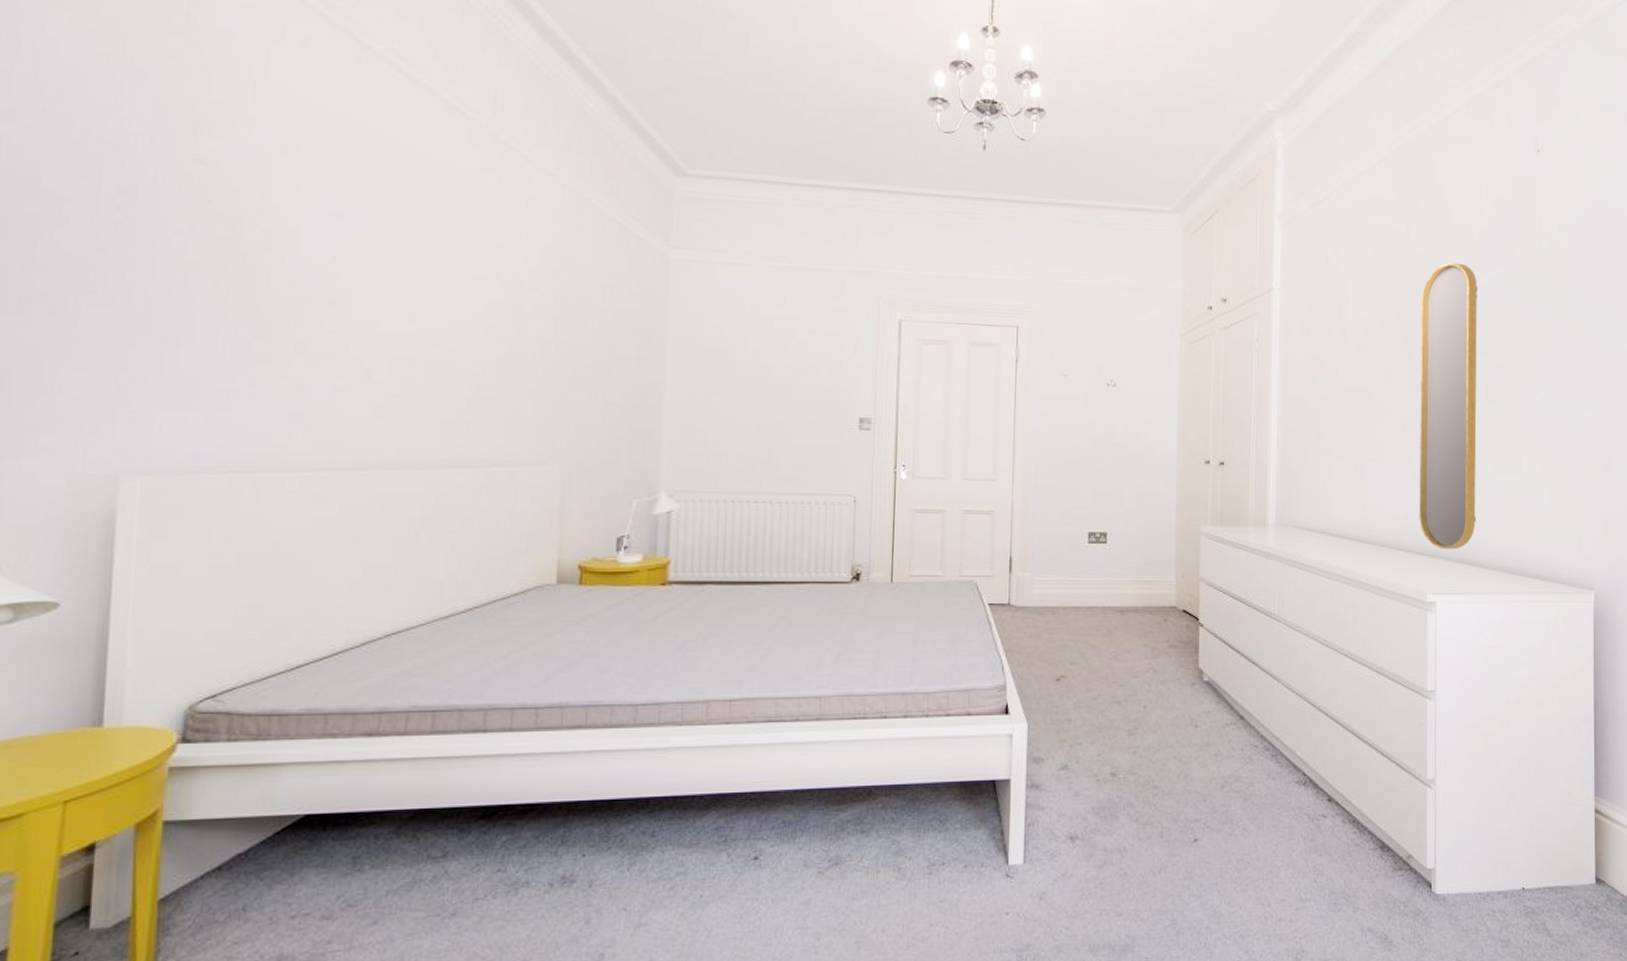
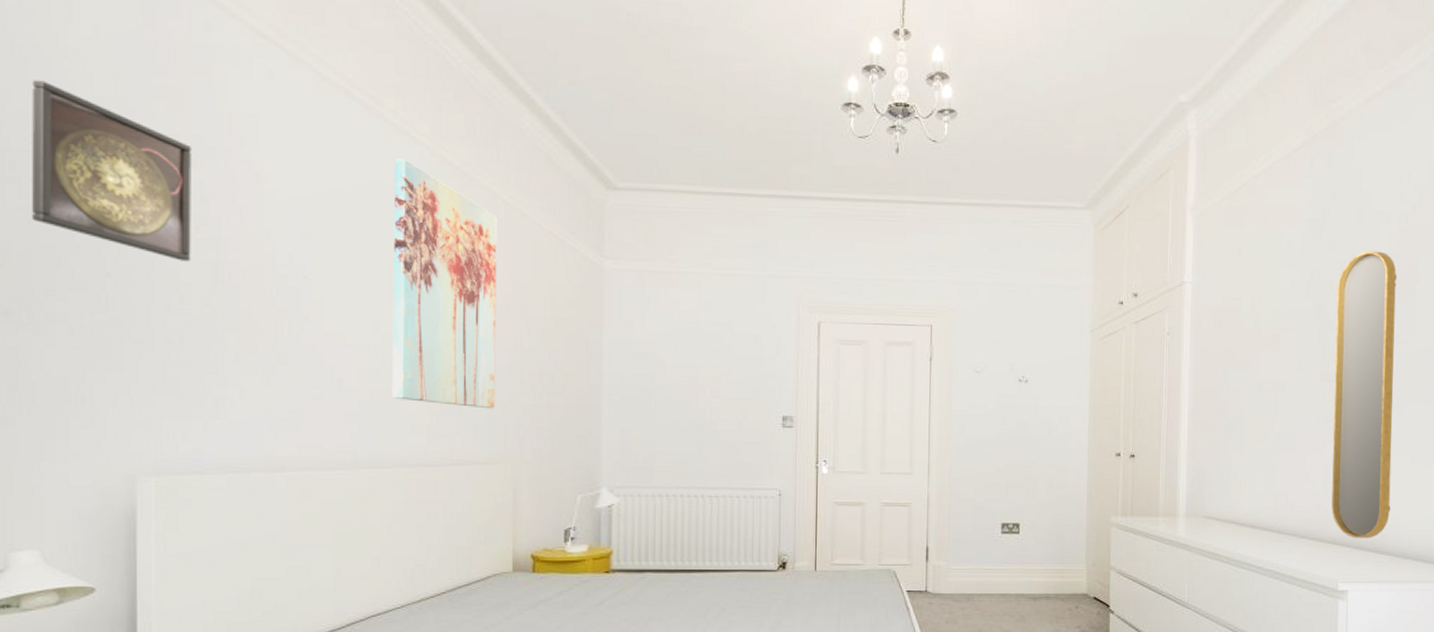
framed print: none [12,34,209,238] -> present [32,80,191,262]
wall art: none [426,135,555,406] -> present [392,158,497,409]

